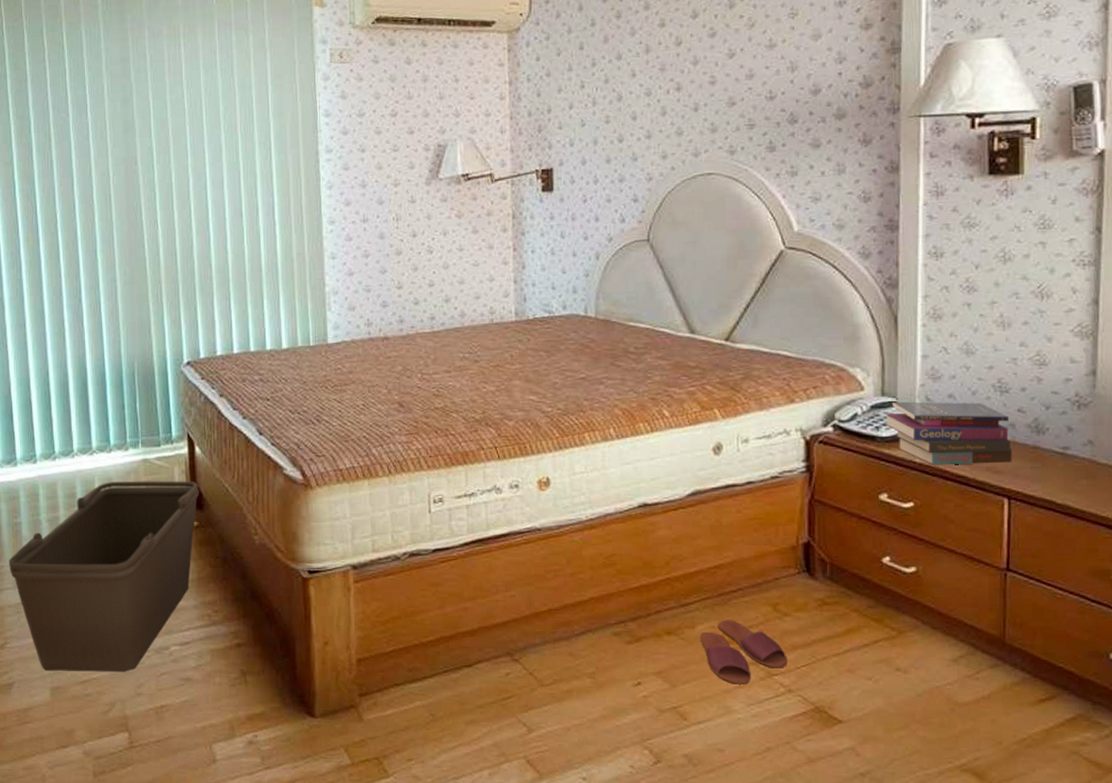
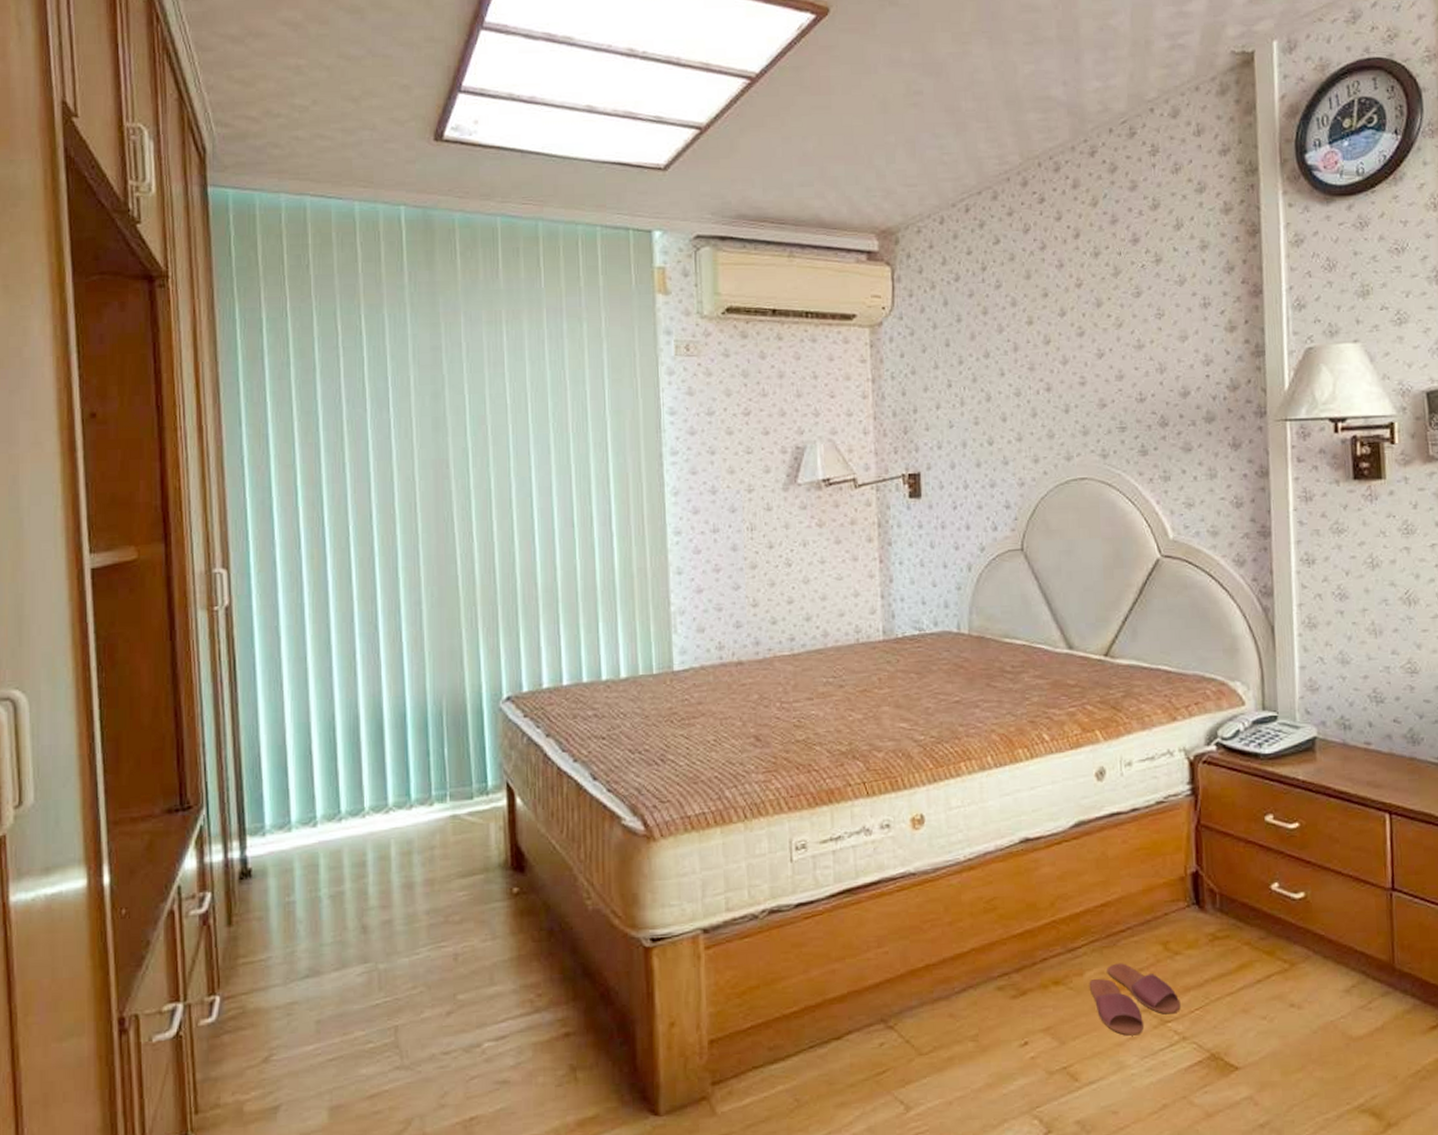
bicycle basket: present [9,481,199,672] -> none [278,838,520,1086]
books: present [885,401,1012,465] -> none [1267,714,1391,782]

